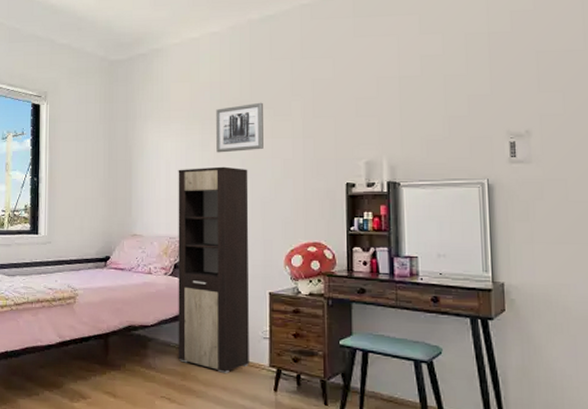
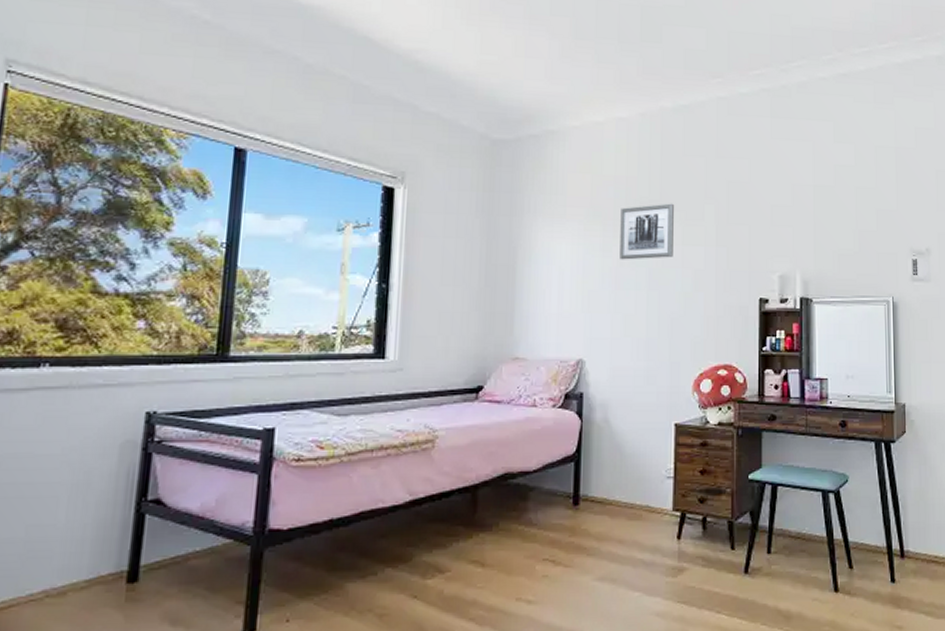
cabinet: present [178,166,249,373] -> none [566,276,655,523]

